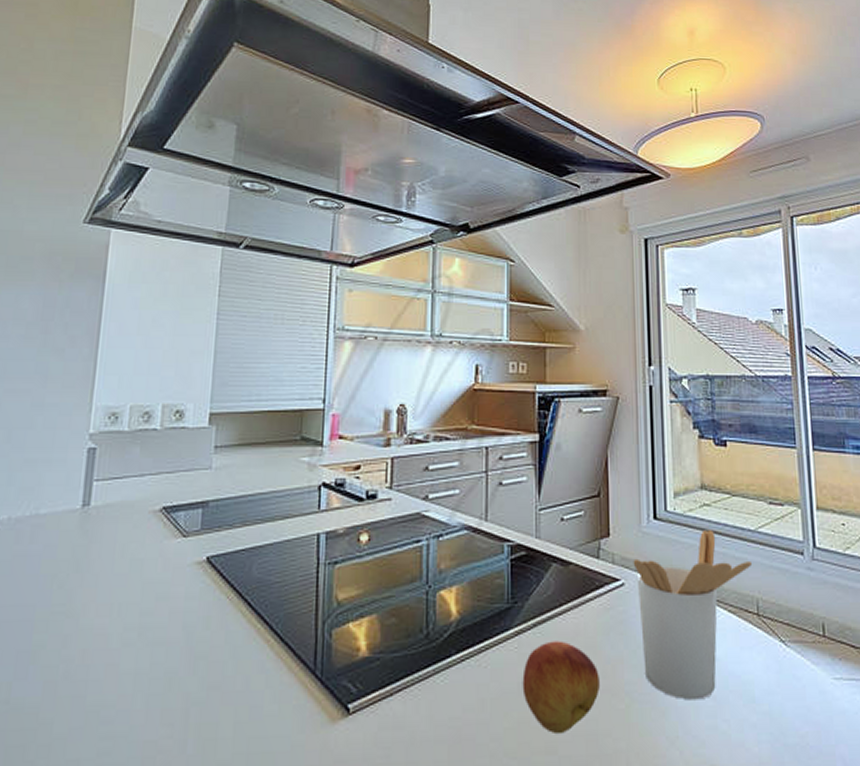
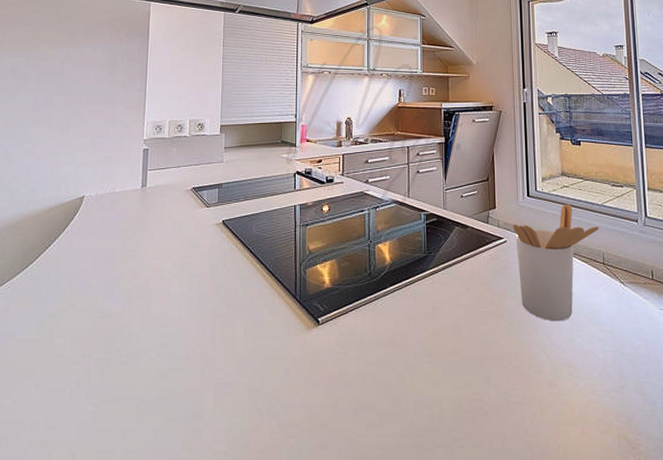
fruit: present [522,641,600,735] -> none [435,279,490,342]

